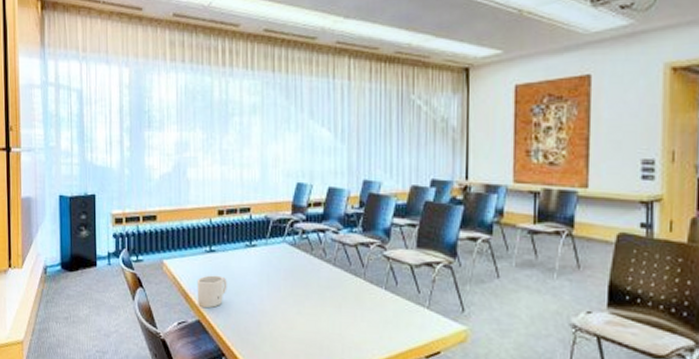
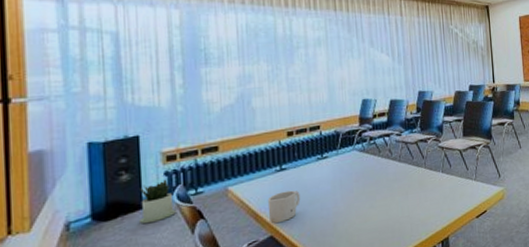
planter: none [94,241,121,282] -> present [140,179,176,224]

